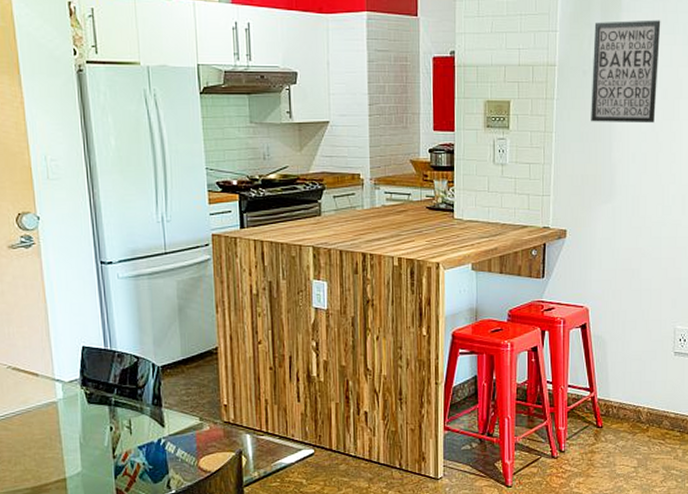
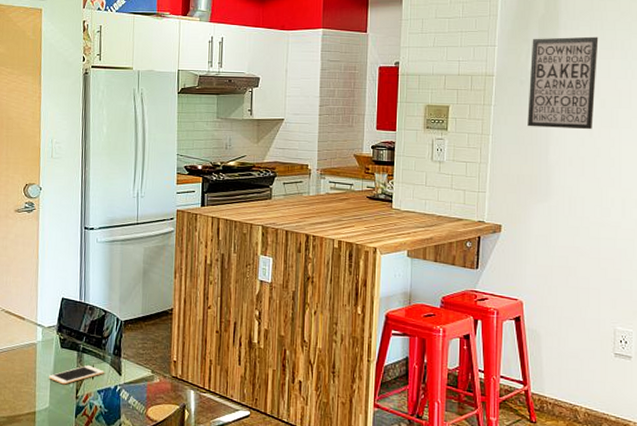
cell phone: none [76,419,144,445] -> present [48,365,104,385]

